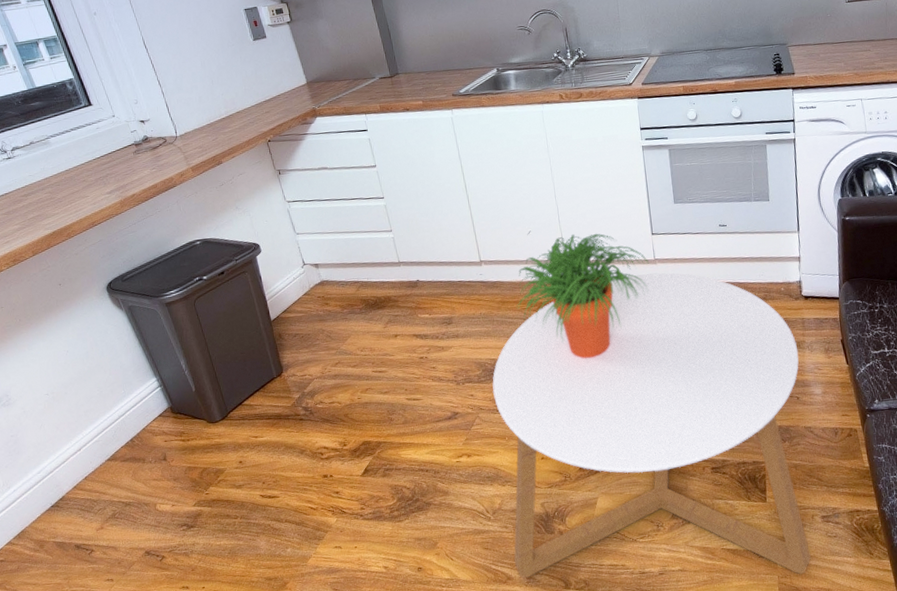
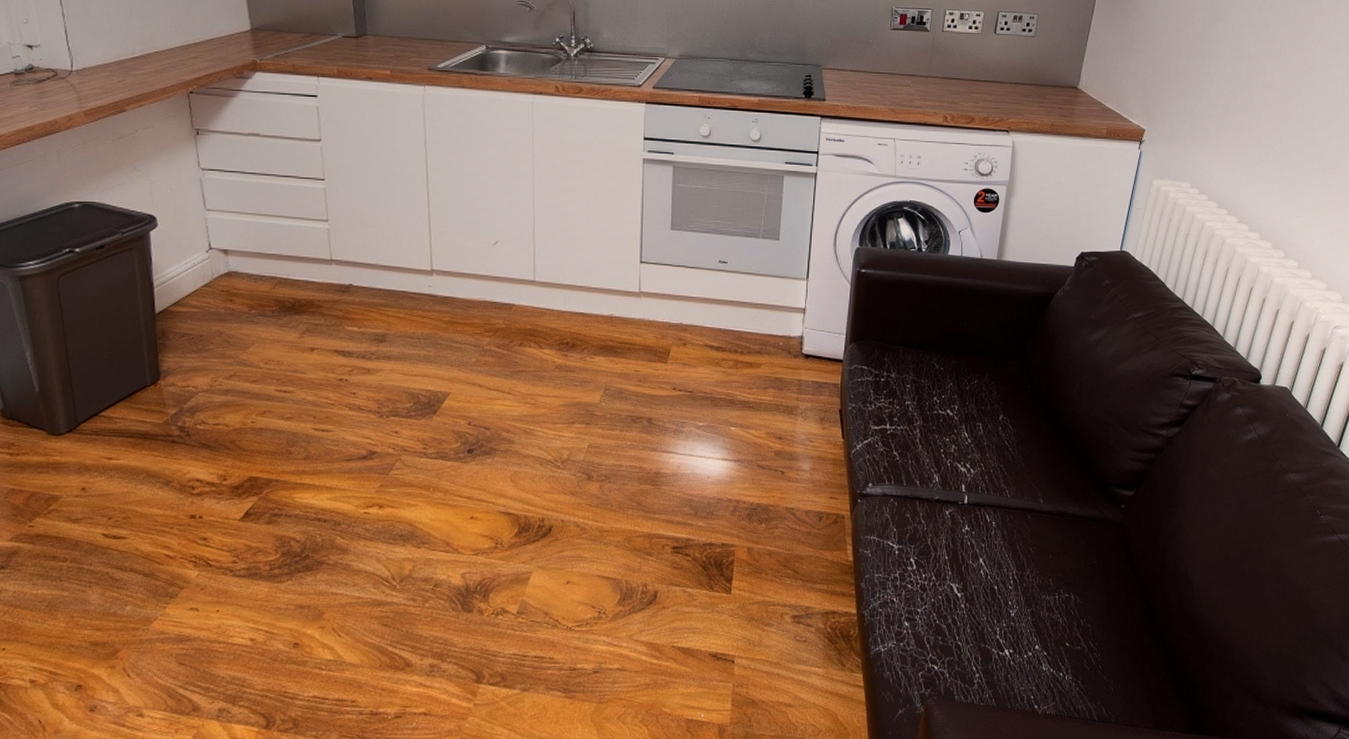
coffee table: present [492,272,811,578] -> none [417,307,790,684]
potted plant: present [516,233,649,359] -> none [467,252,632,402]

